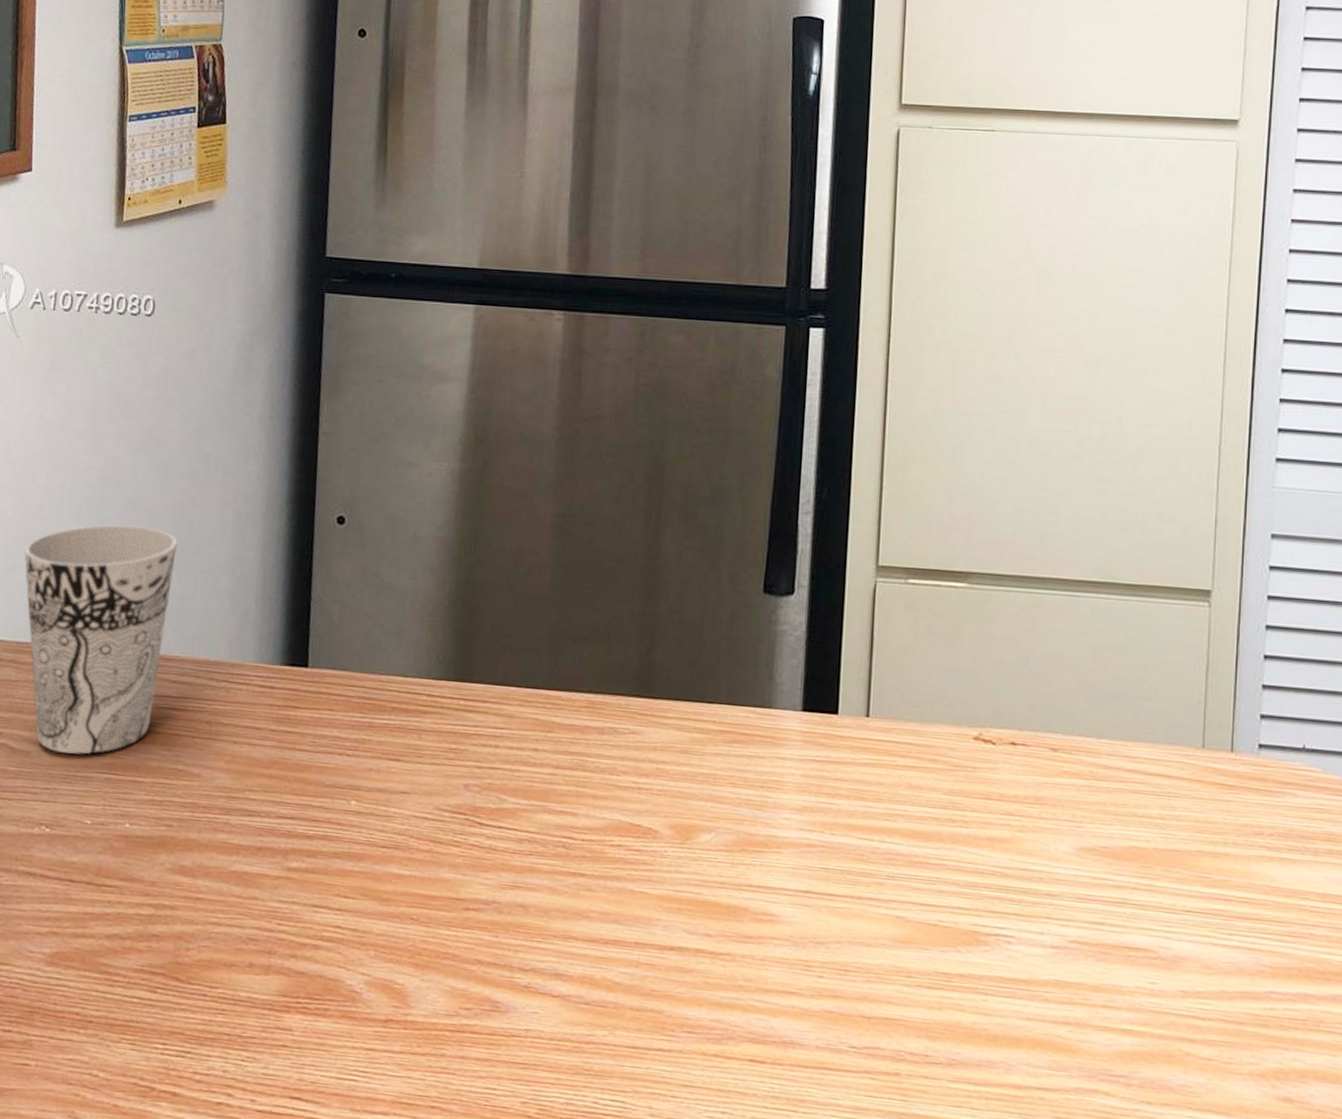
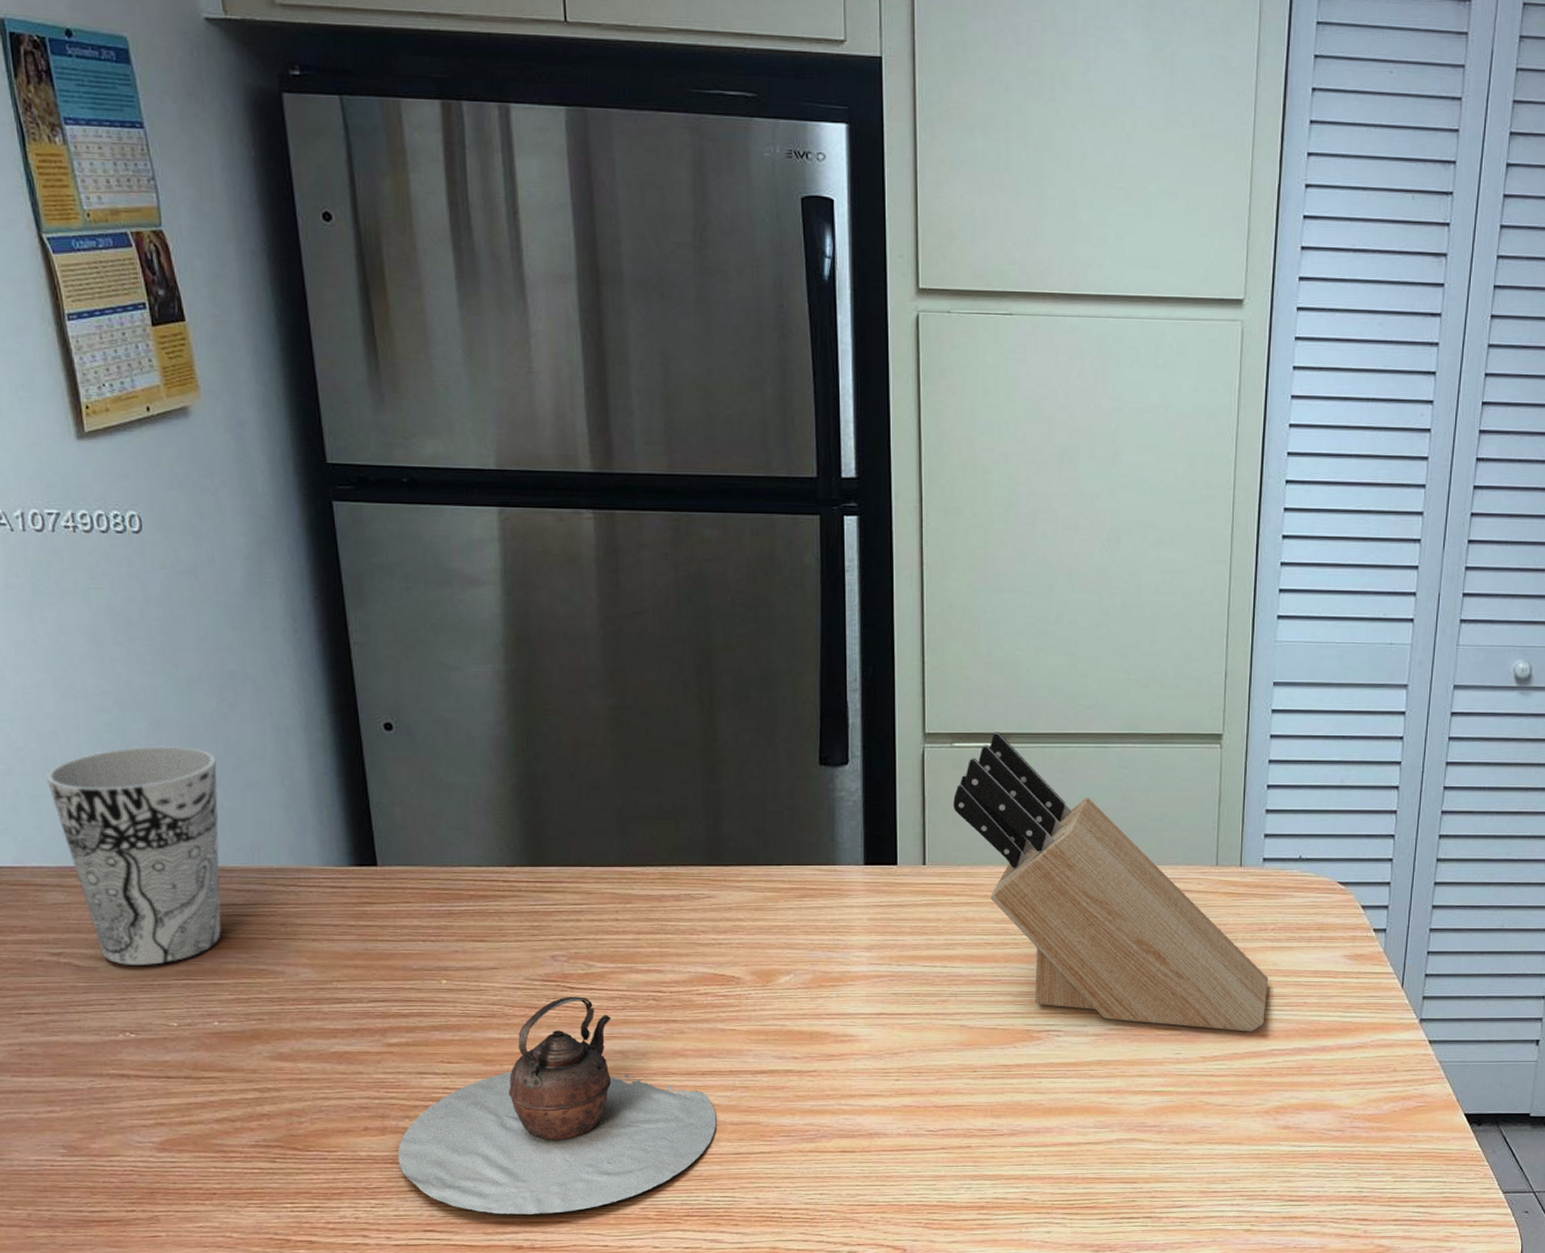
teapot: none [276,833,616,1096] -> present [397,996,717,1215]
knife block: none [904,569,1265,965] -> present [953,732,1269,1032]

